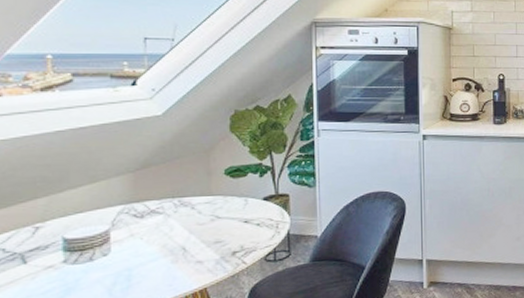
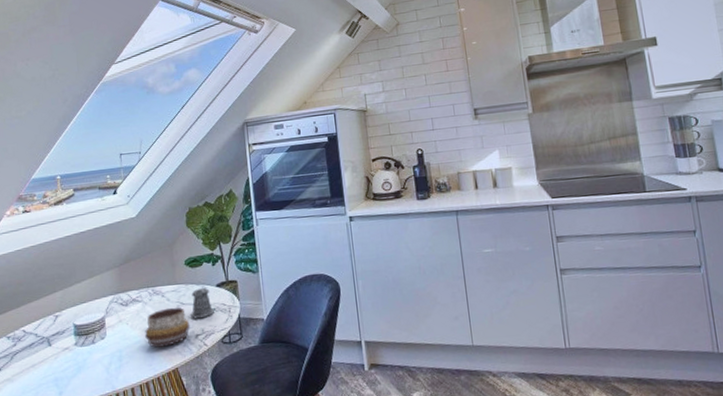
decorative bowl: none [165,220,227,266] -> present [145,307,191,348]
pepper shaker: none [228,200,258,235] -> present [190,287,214,319]

